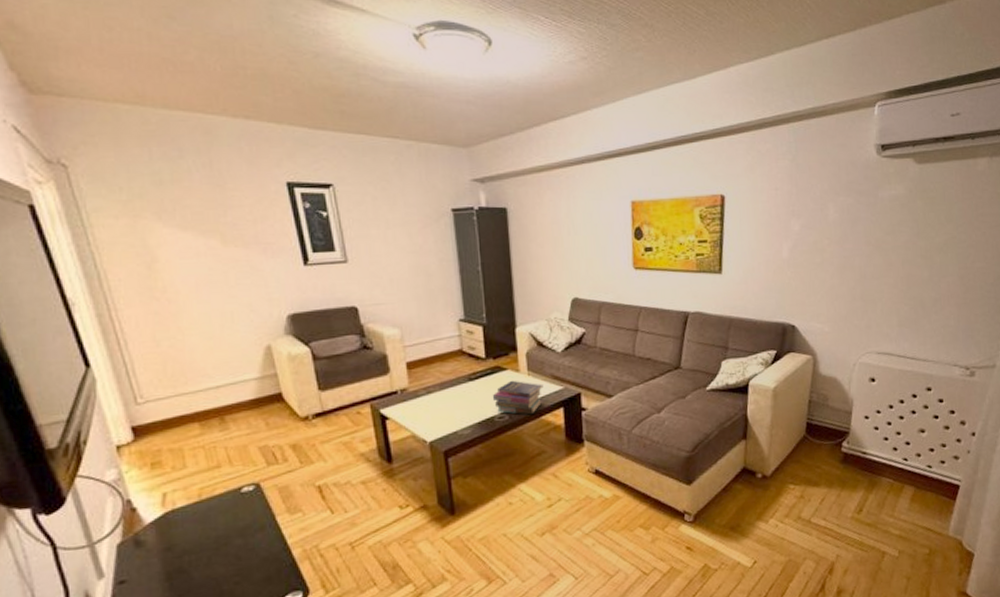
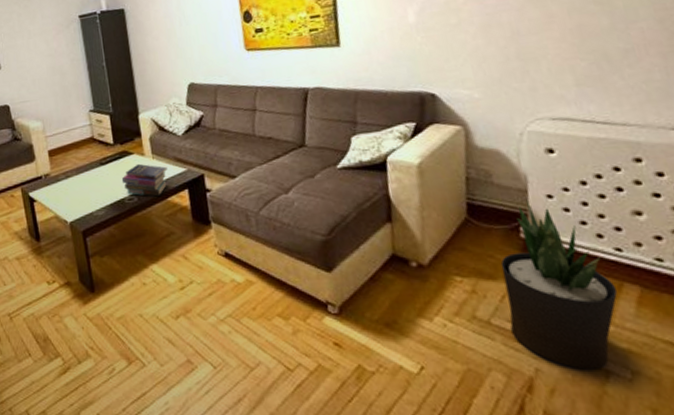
planter: none [824,420,900,553] -> present [500,200,618,370]

